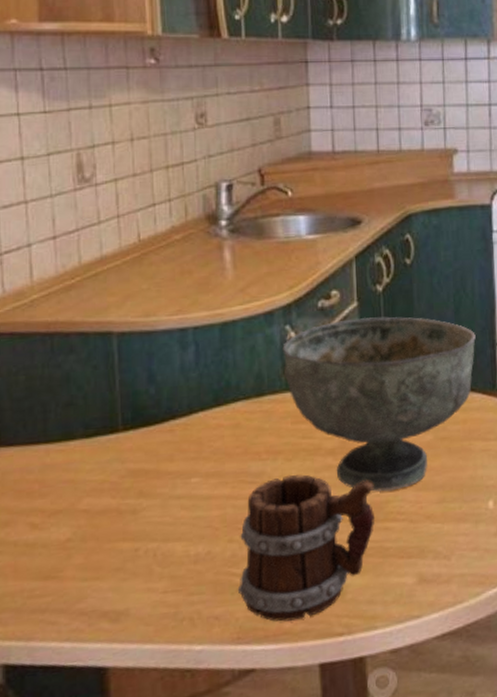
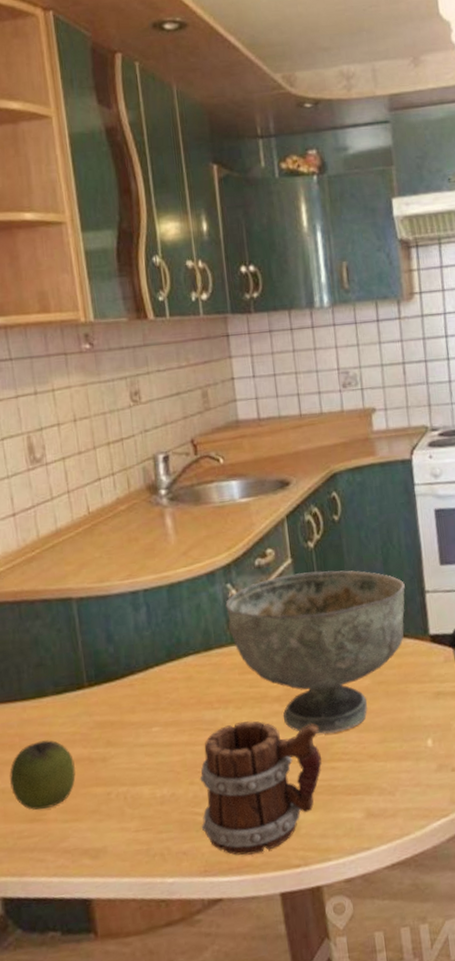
apple: none [23,488,102,567] -> present [9,740,76,811]

